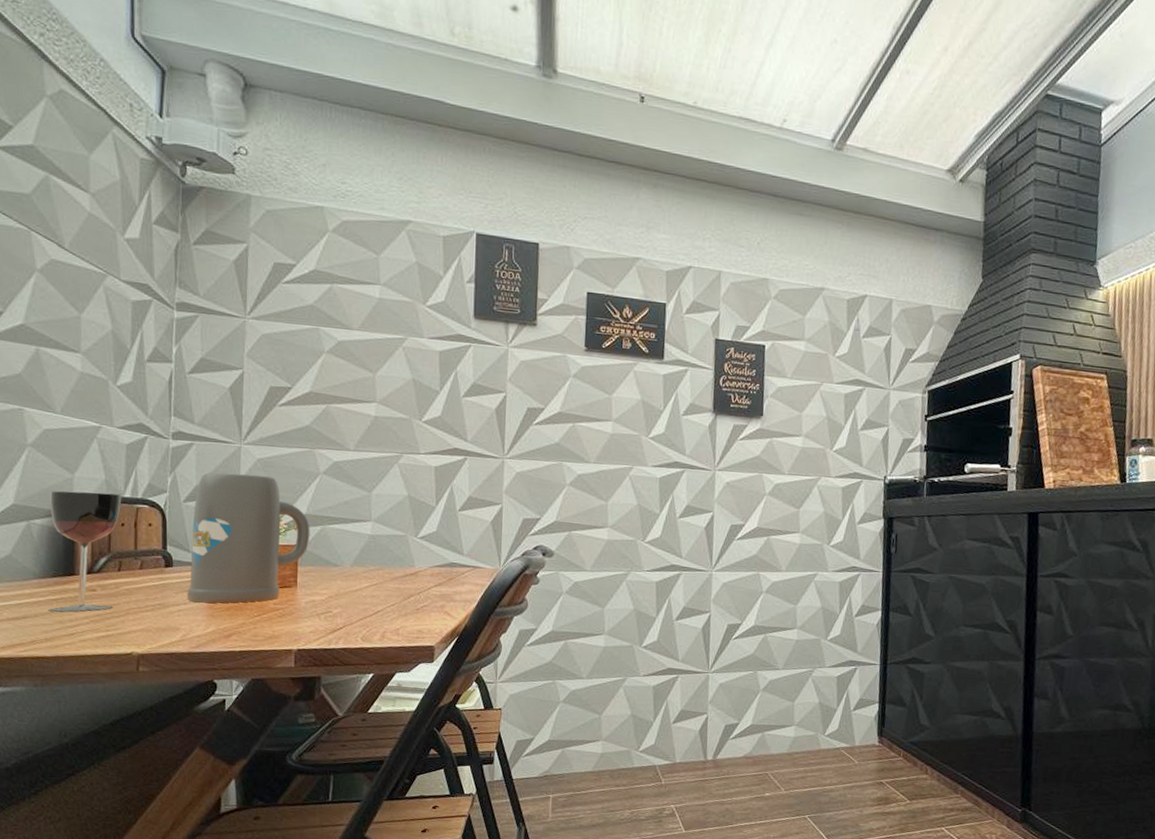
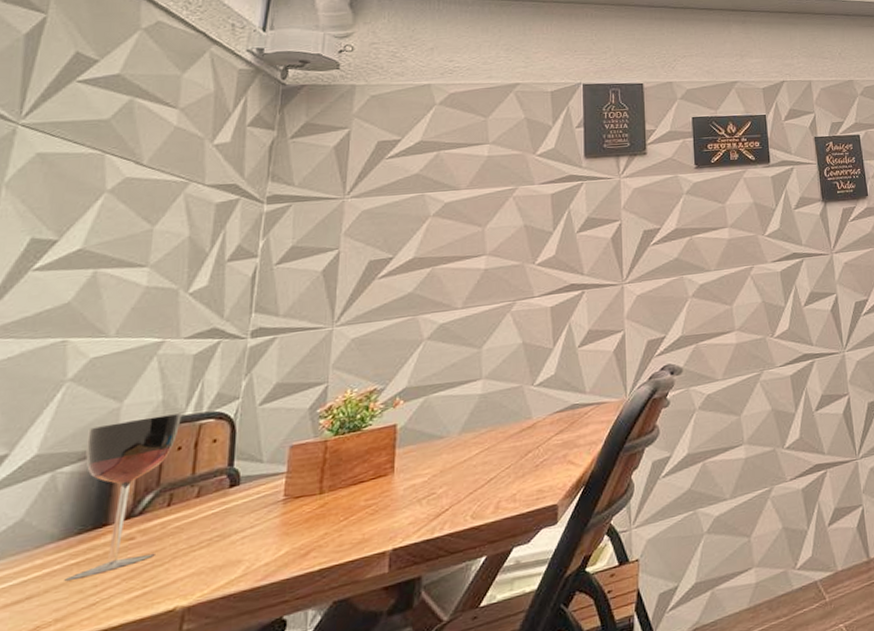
beer mug: present [187,472,310,603] -> none [255,355,411,523]

